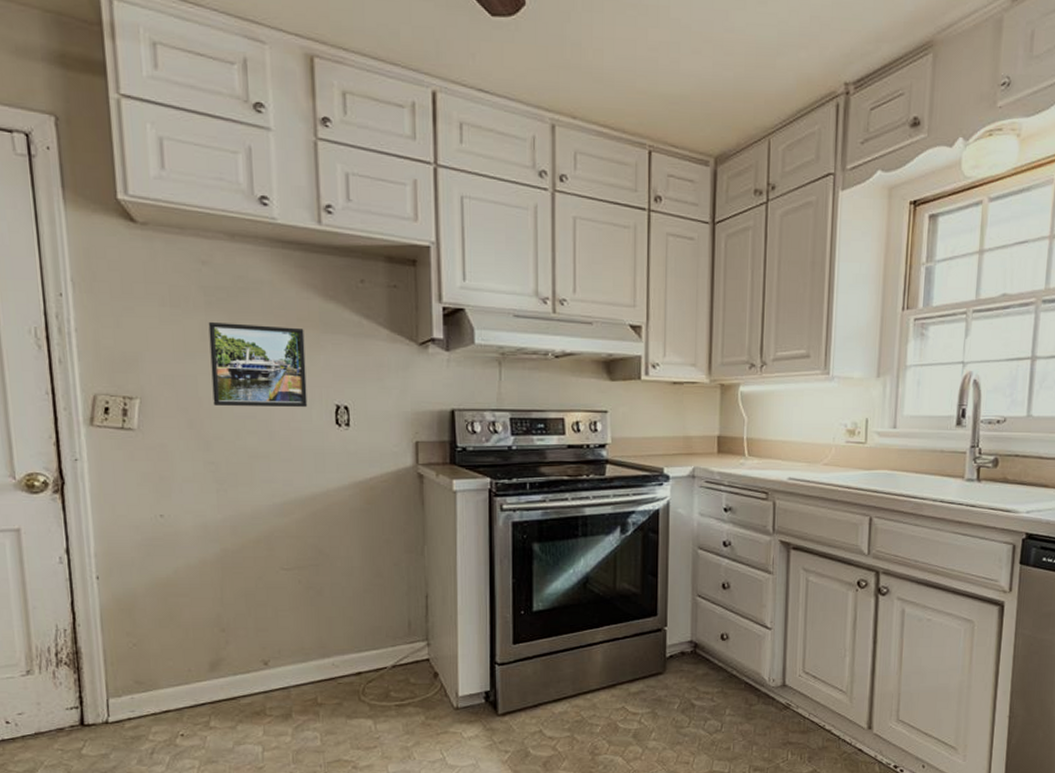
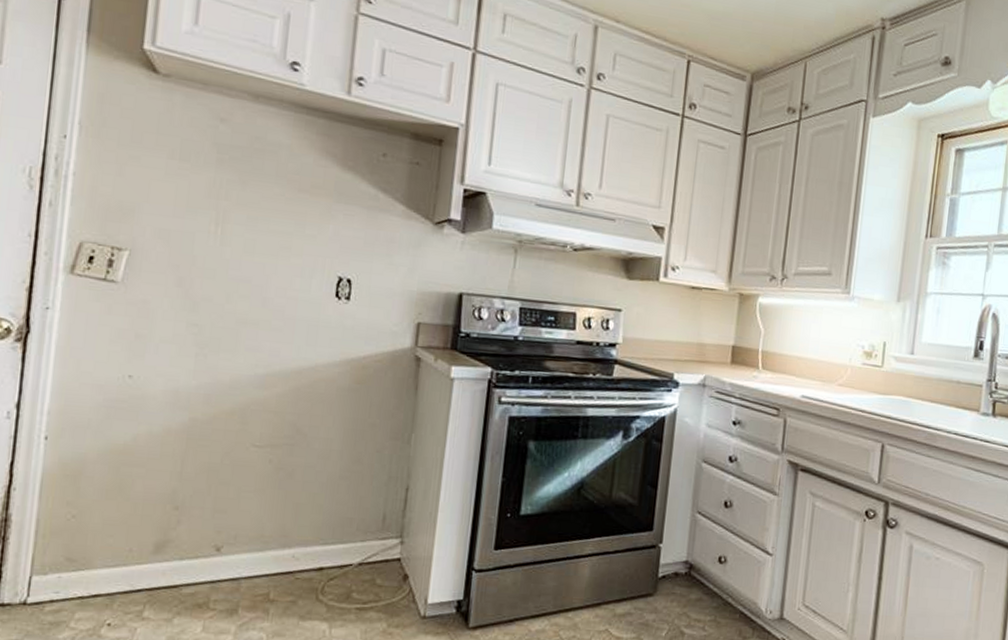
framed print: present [208,321,308,407] -> none [208,179,317,276]

